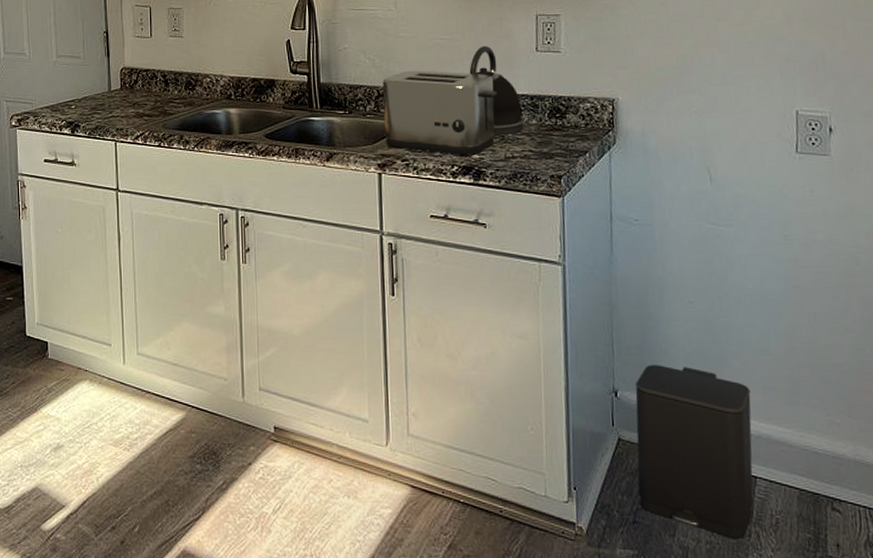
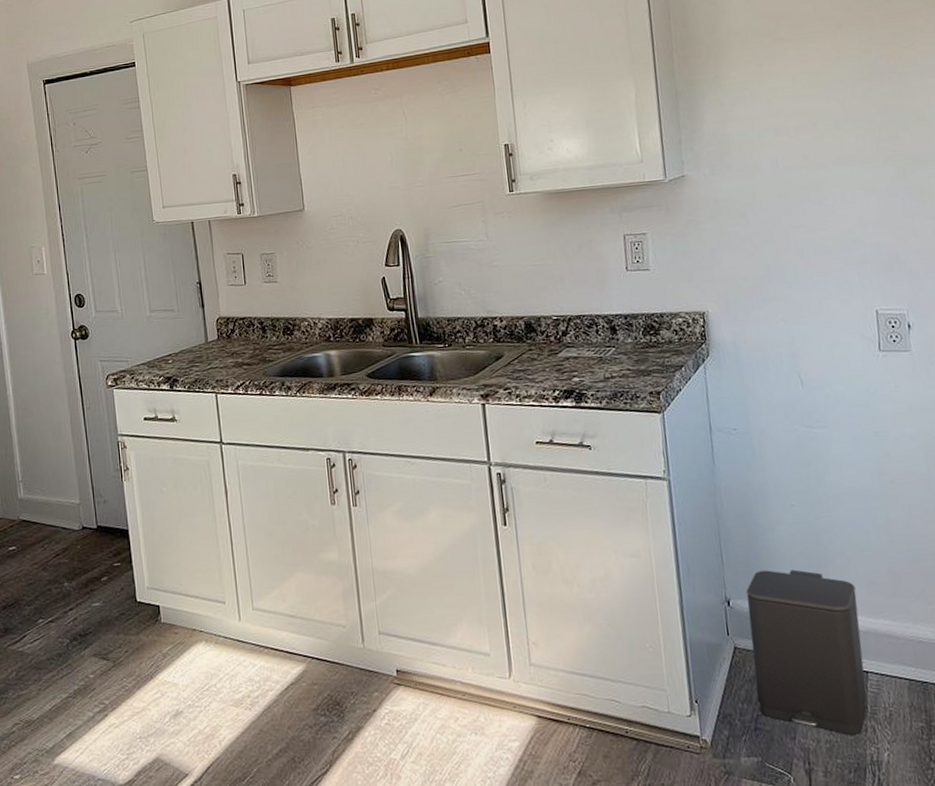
toaster: present [382,70,498,156] -> none [479,297,593,380]
kettle: present [469,45,524,136] -> none [563,268,620,357]

